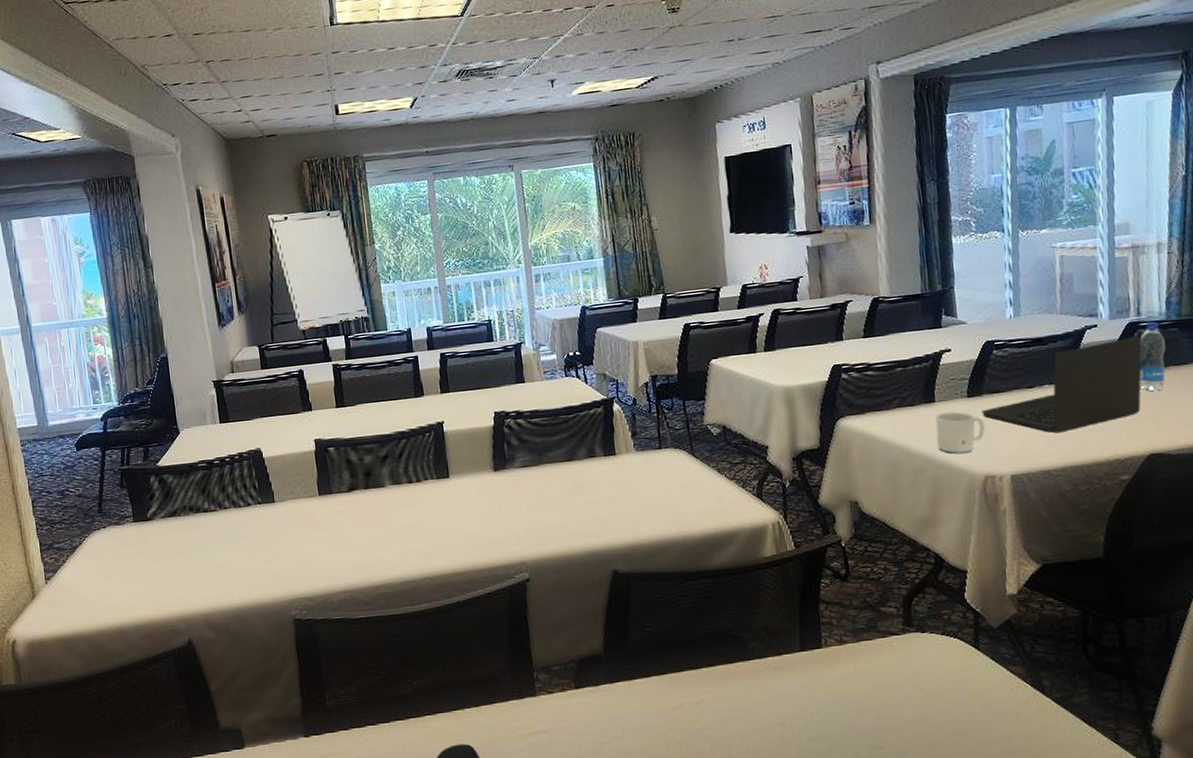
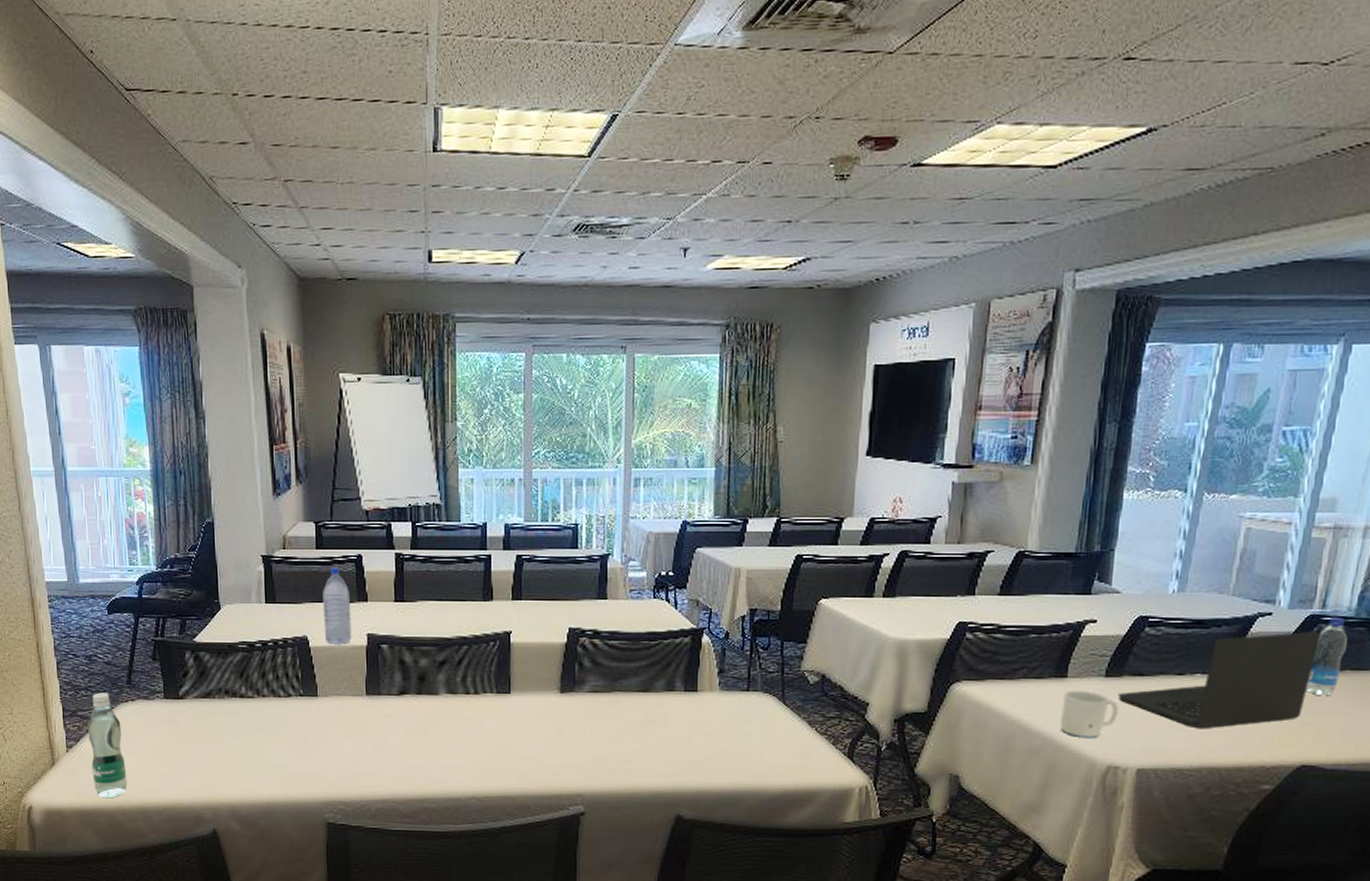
bottle: none [64,523,105,624] -> present [87,692,127,798]
water bottle: none [270,383,301,453] -> present [323,567,352,644]

